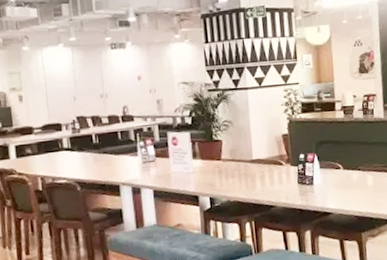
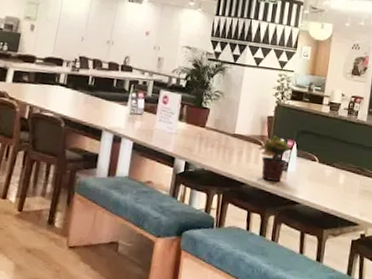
potted plant: none [280,152,313,198] -> present [259,136,292,181]

